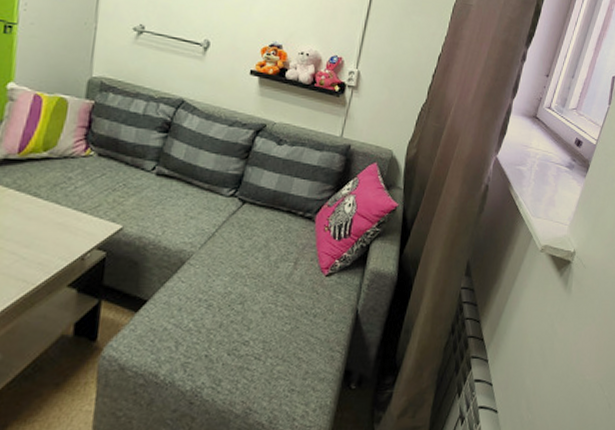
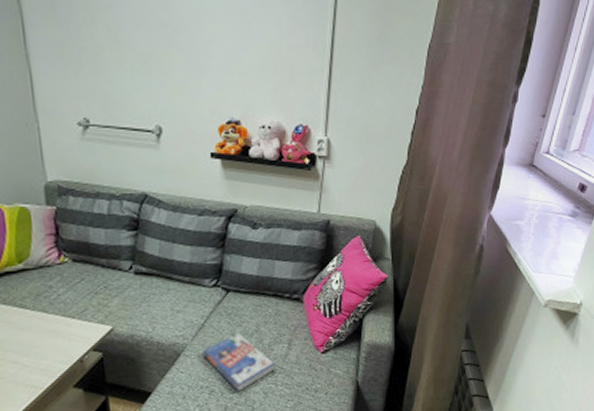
book: none [207,246,278,310] -> present [202,332,275,393]

